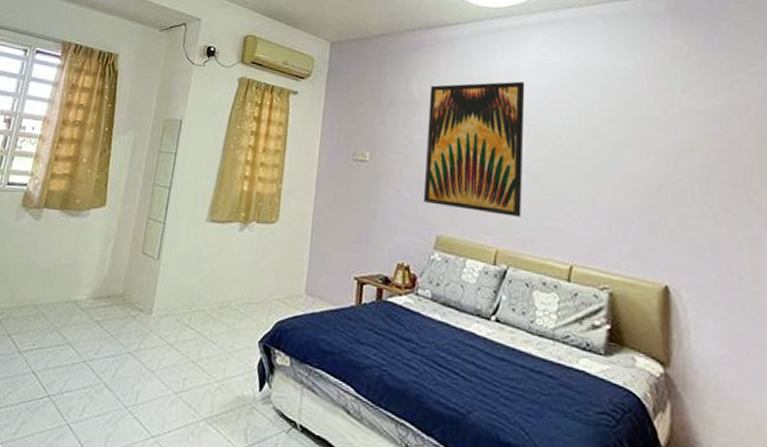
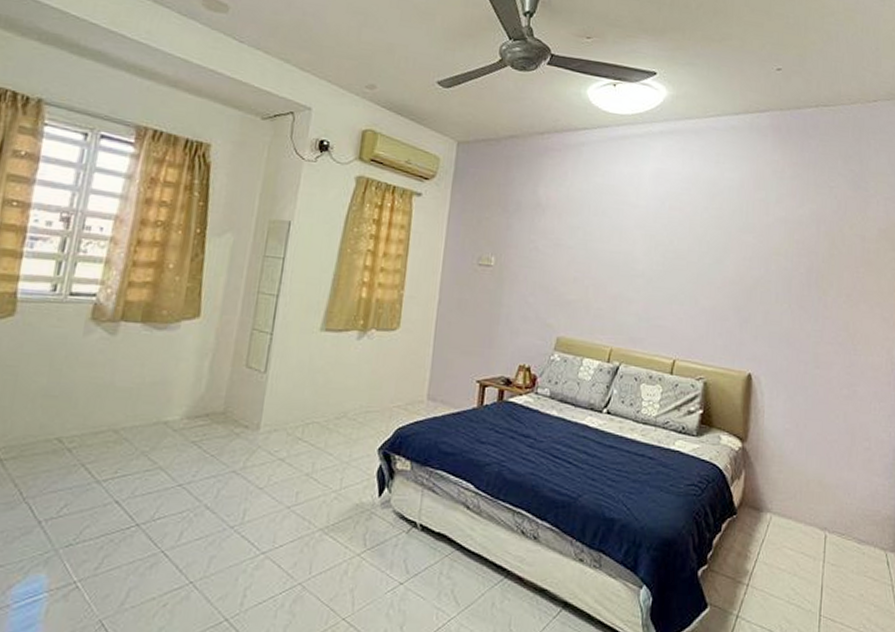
wall art: present [423,81,525,217] -> none [545,188,645,318]

